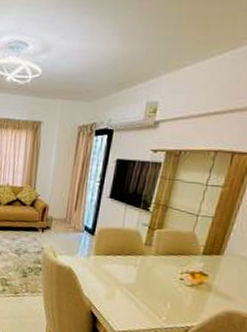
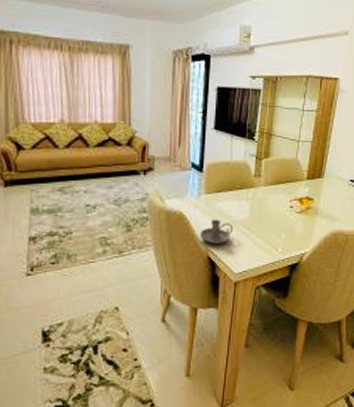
candle holder: none [85,278,118,302] -> present [199,219,234,245]

